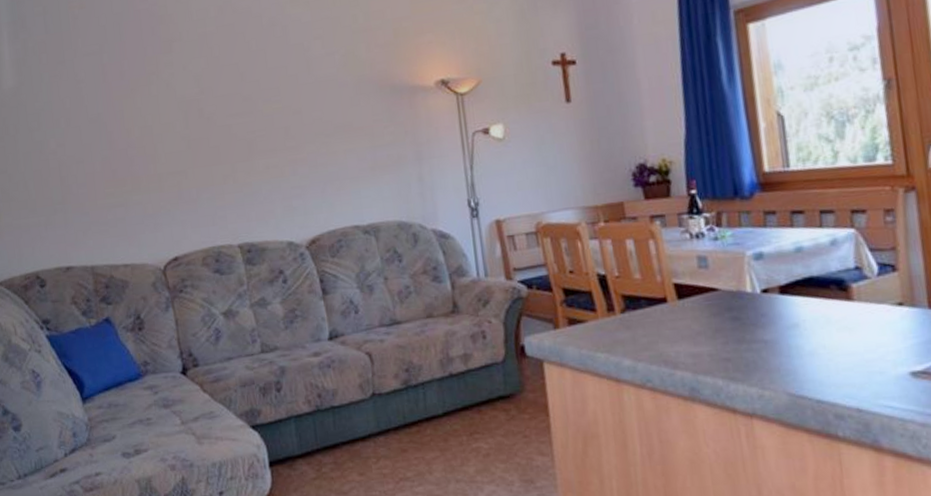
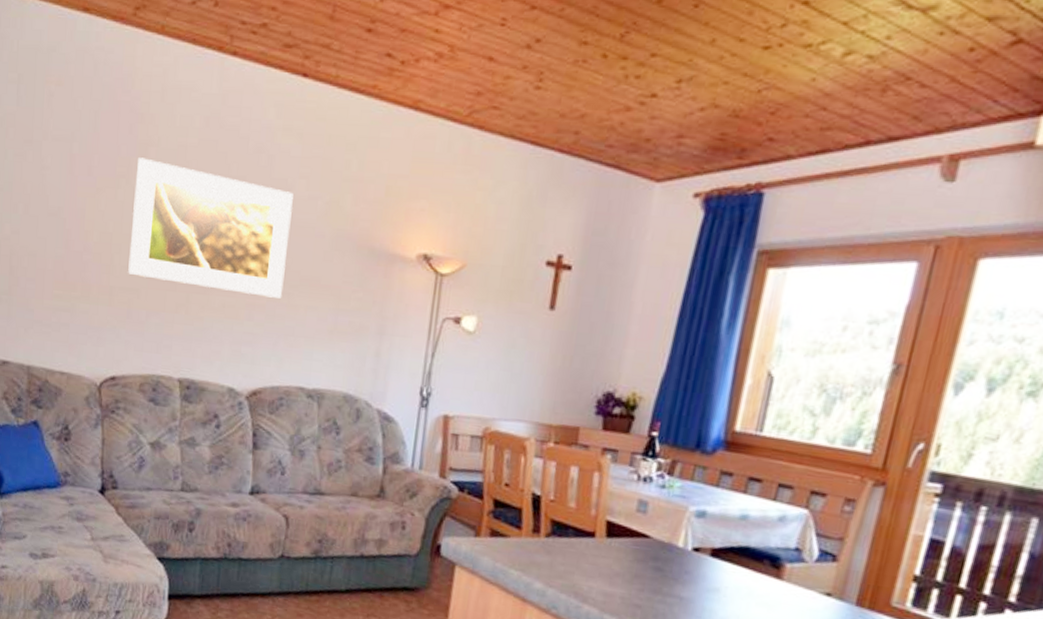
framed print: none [164,53,321,159] -> present [128,157,293,298]

